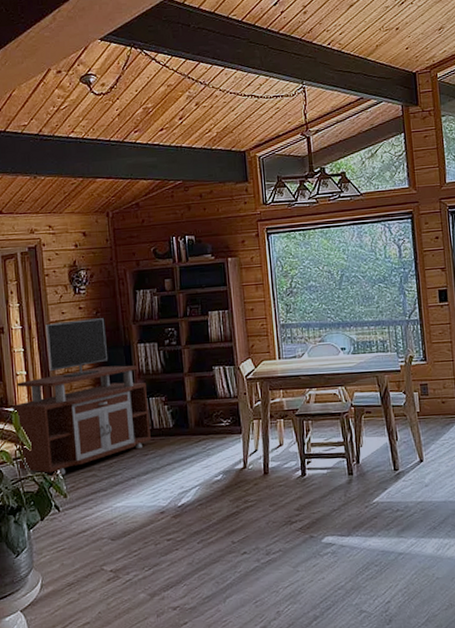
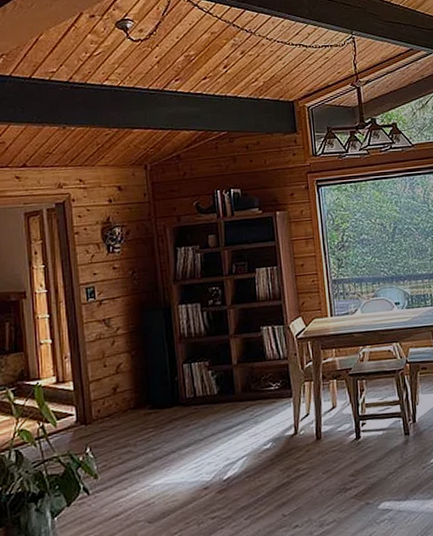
tv stand: present [11,317,151,475] -> none [34,277,193,454]

